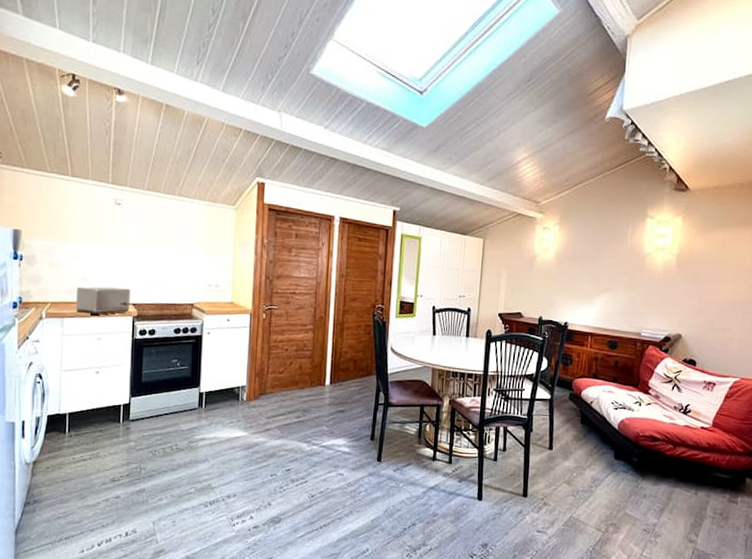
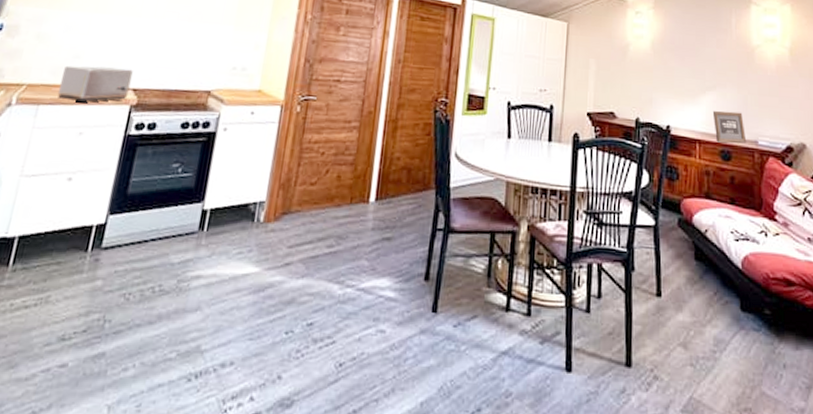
picture frame: none [604,309,632,335] -> present [712,110,747,143]

